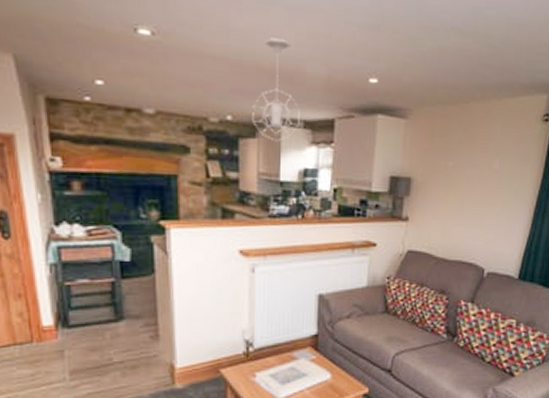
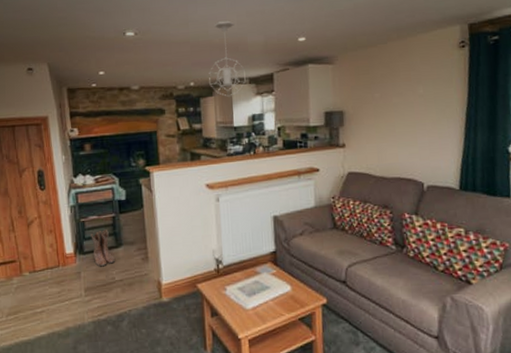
boots: none [79,298,115,343] -> present [91,229,116,266]

